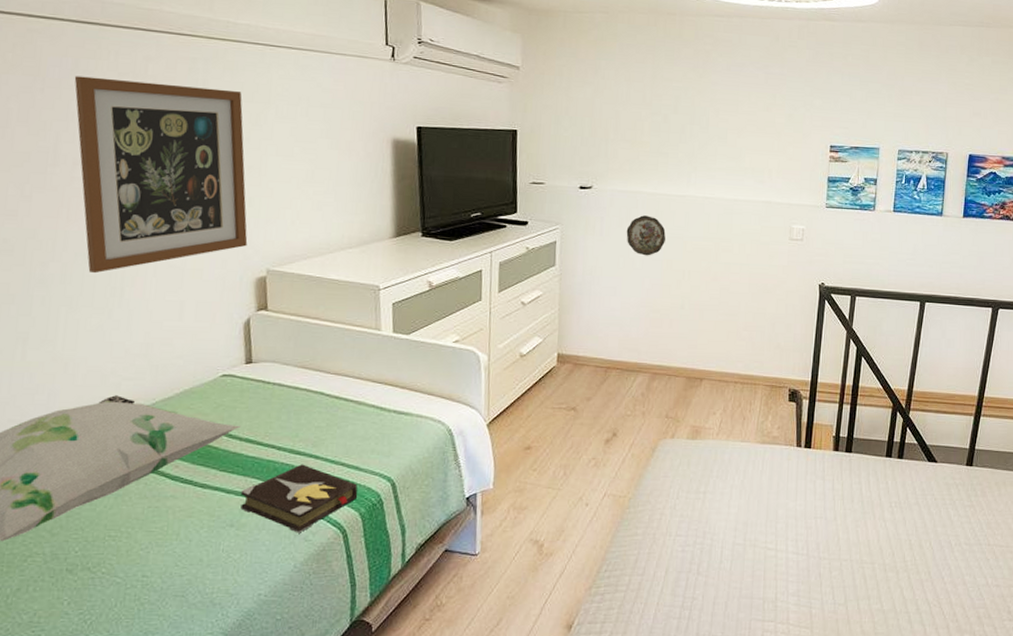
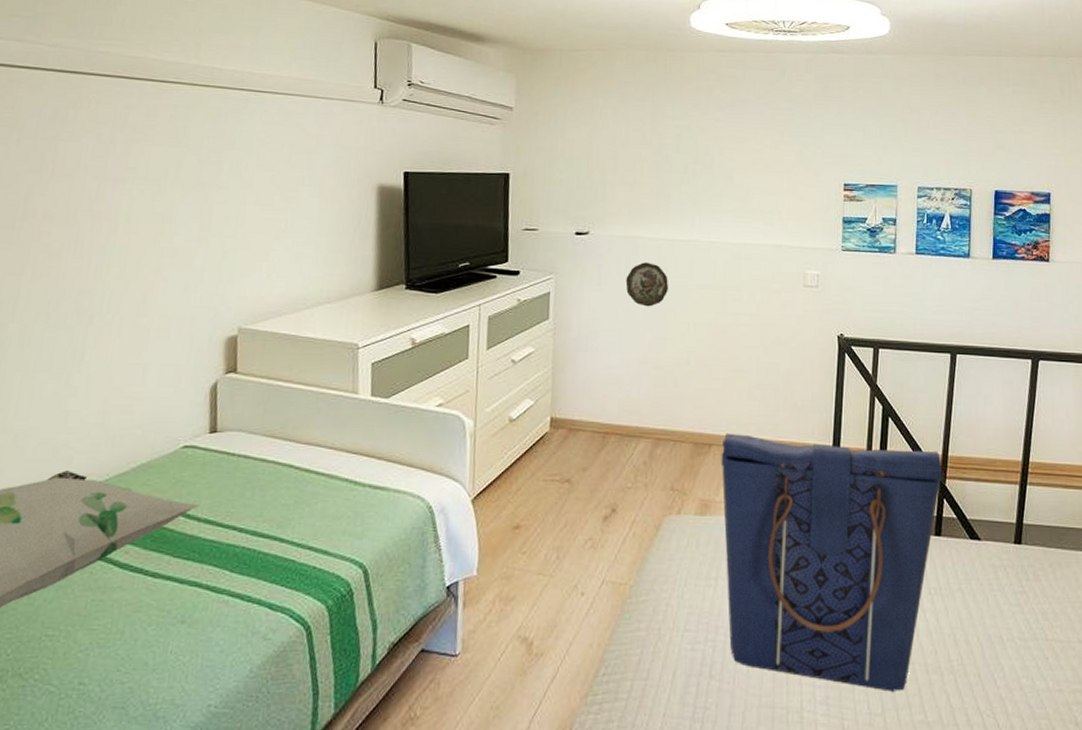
wall art: present [74,76,248,274] -> none [49,126,223,335]
hardback book: present [240,464,357,533] -> none [194,548,325,631]
tote bag: none [710,369,907,586] -> present [721,433,943,692]

